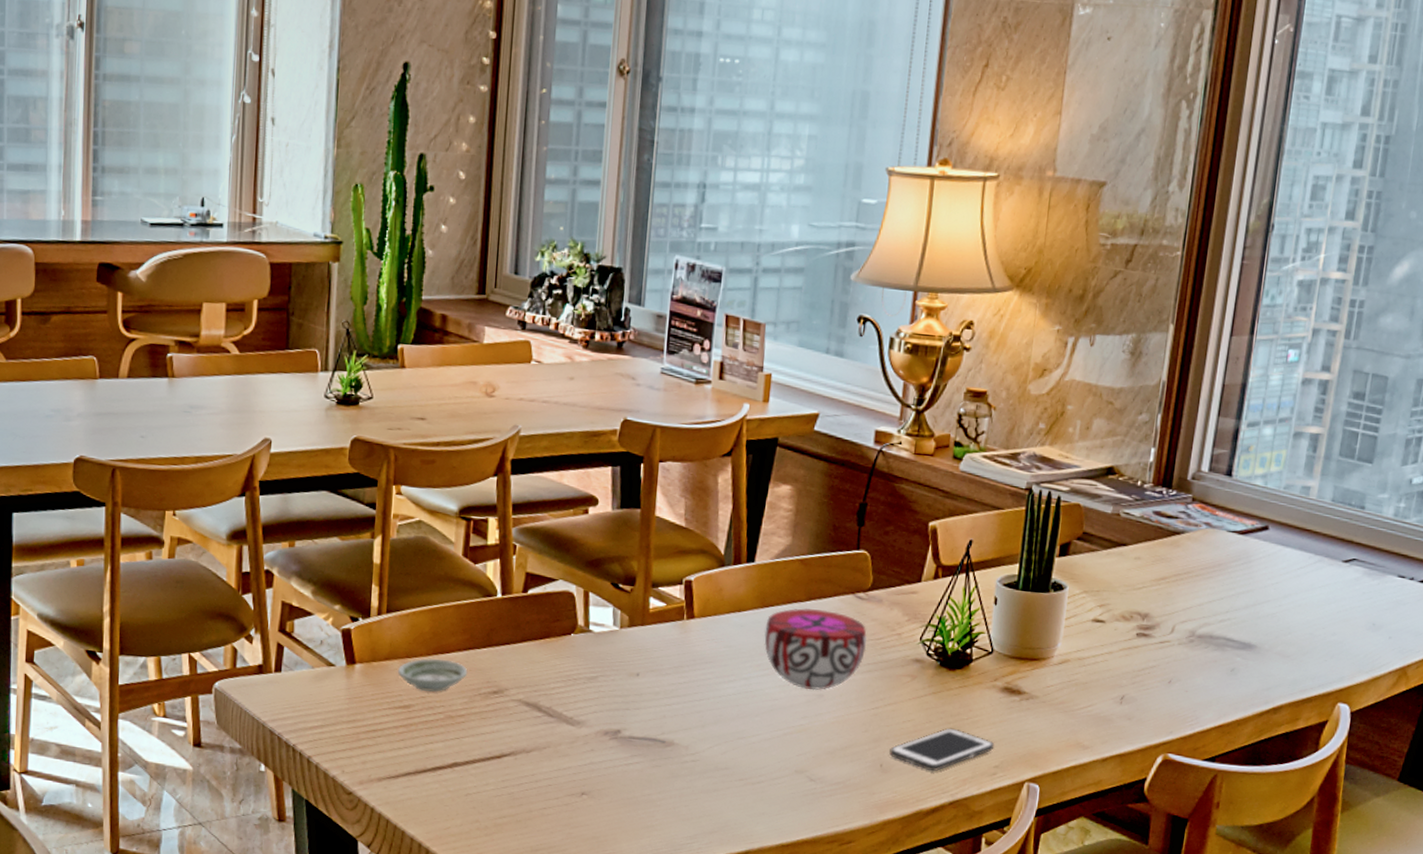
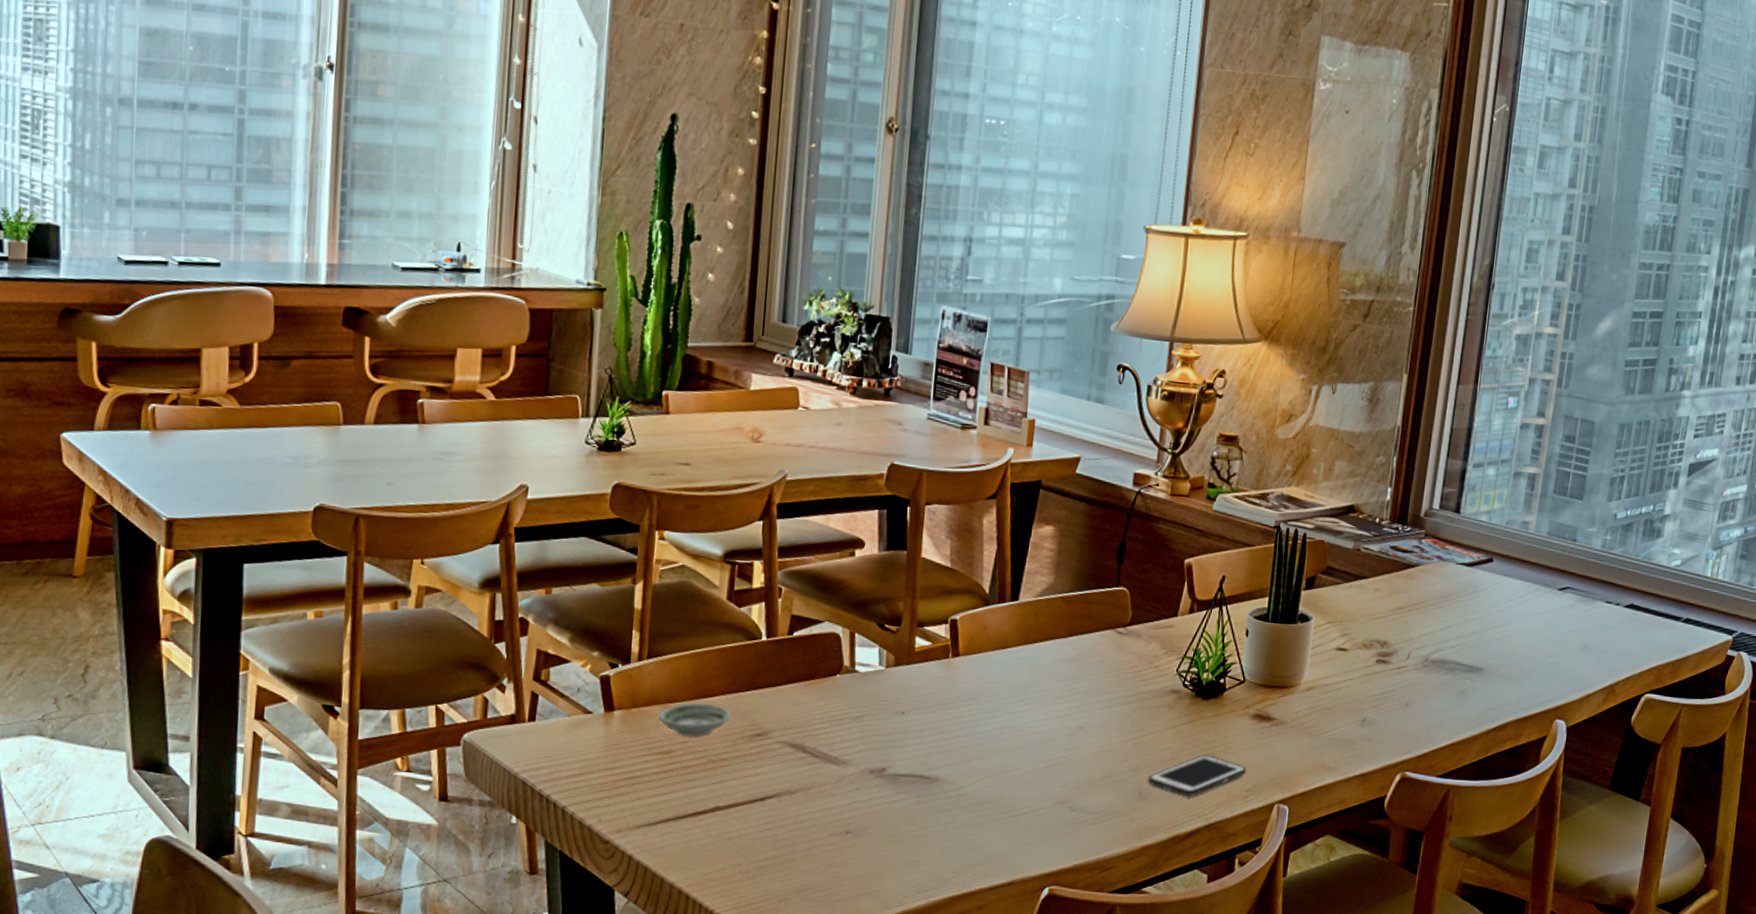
decorative bowl: present [764,608,867,691] -> none [1027,644,1126,723]

